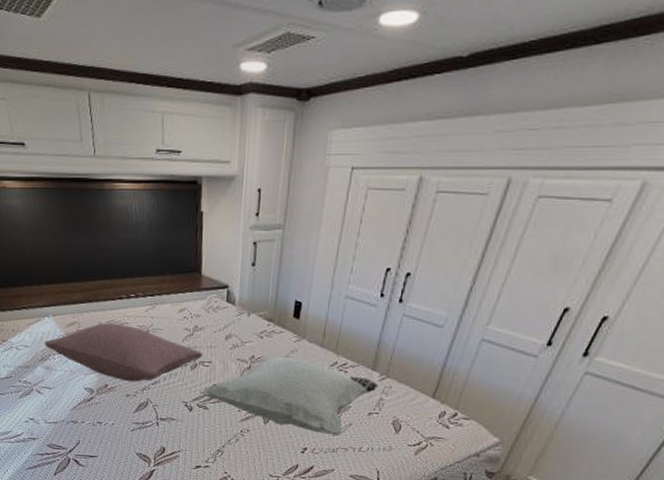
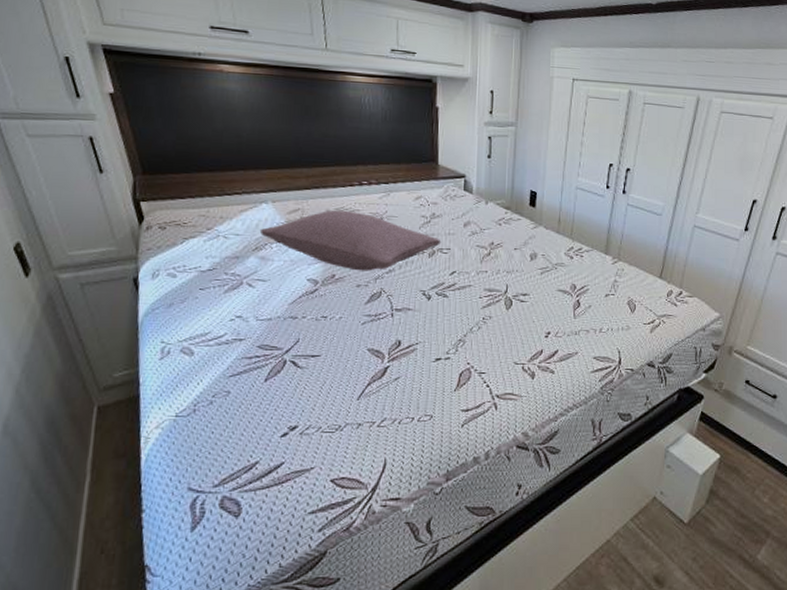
cushion: present [200,356,379,436] -> none [438,243,612,318]

